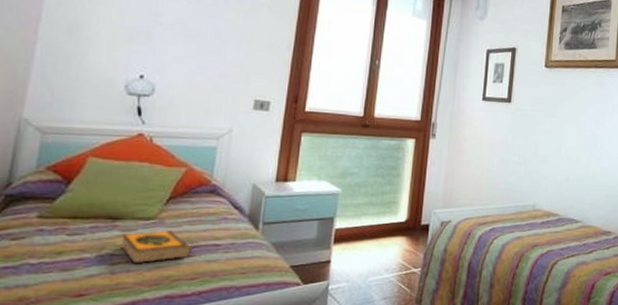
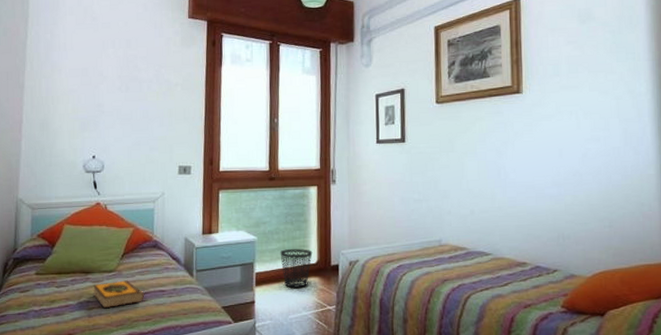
wastebasket: none [365,205,403,247] -> present [280,249,313,288]

